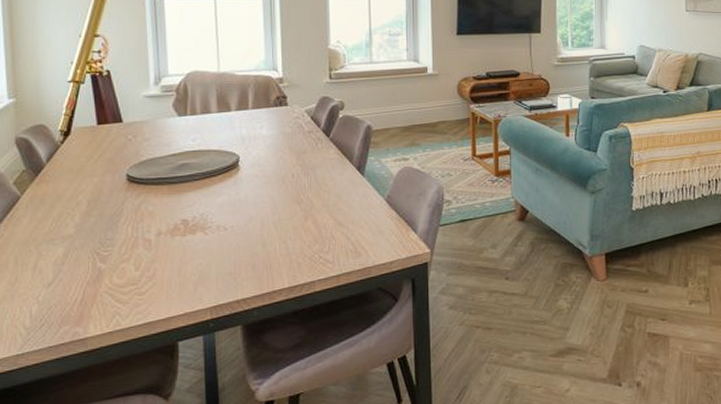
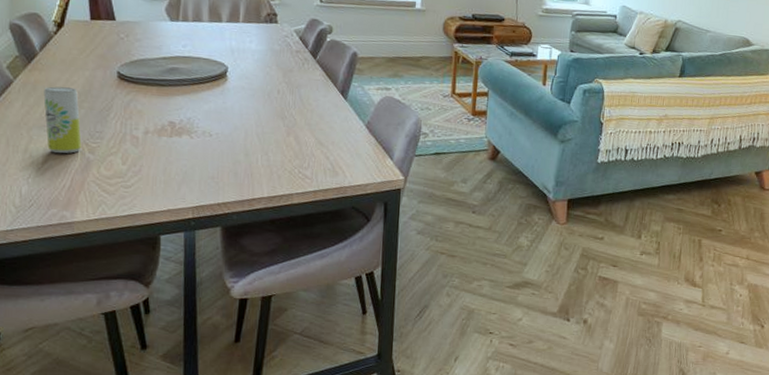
beverage can: none [52,197,92,267] -> present [43,86,82,154]

